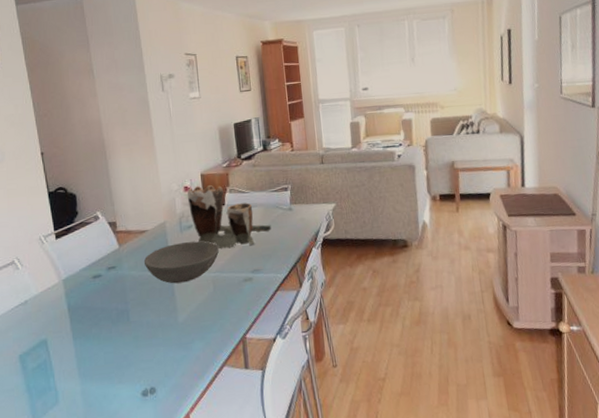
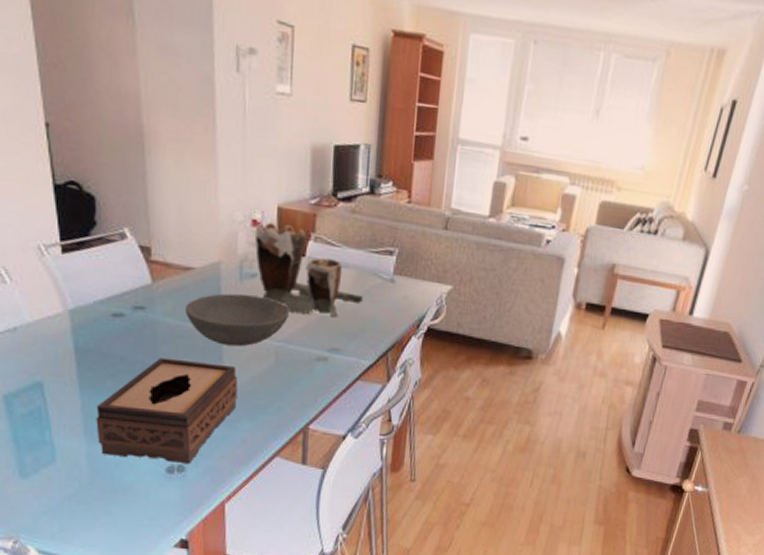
tissue box: none [86,299,189,390] -> present [96,357,238,463]

